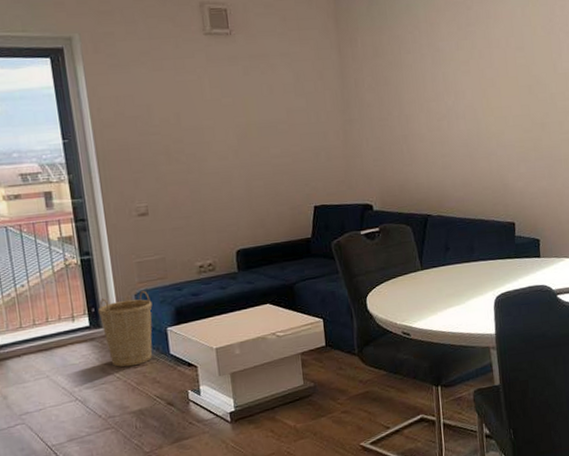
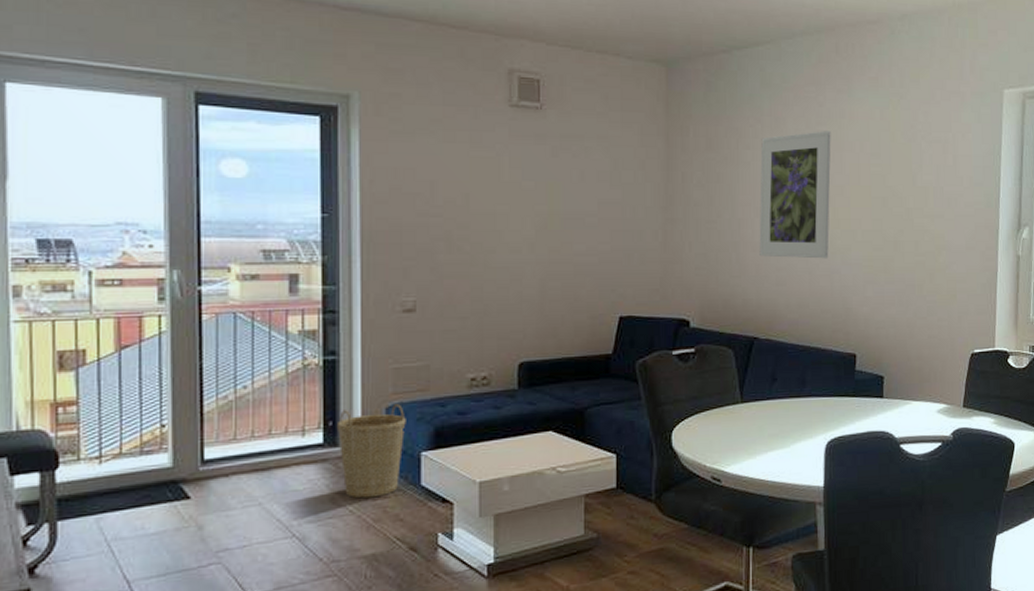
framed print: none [420,31,486,146] -> present [759,131,831,259]

